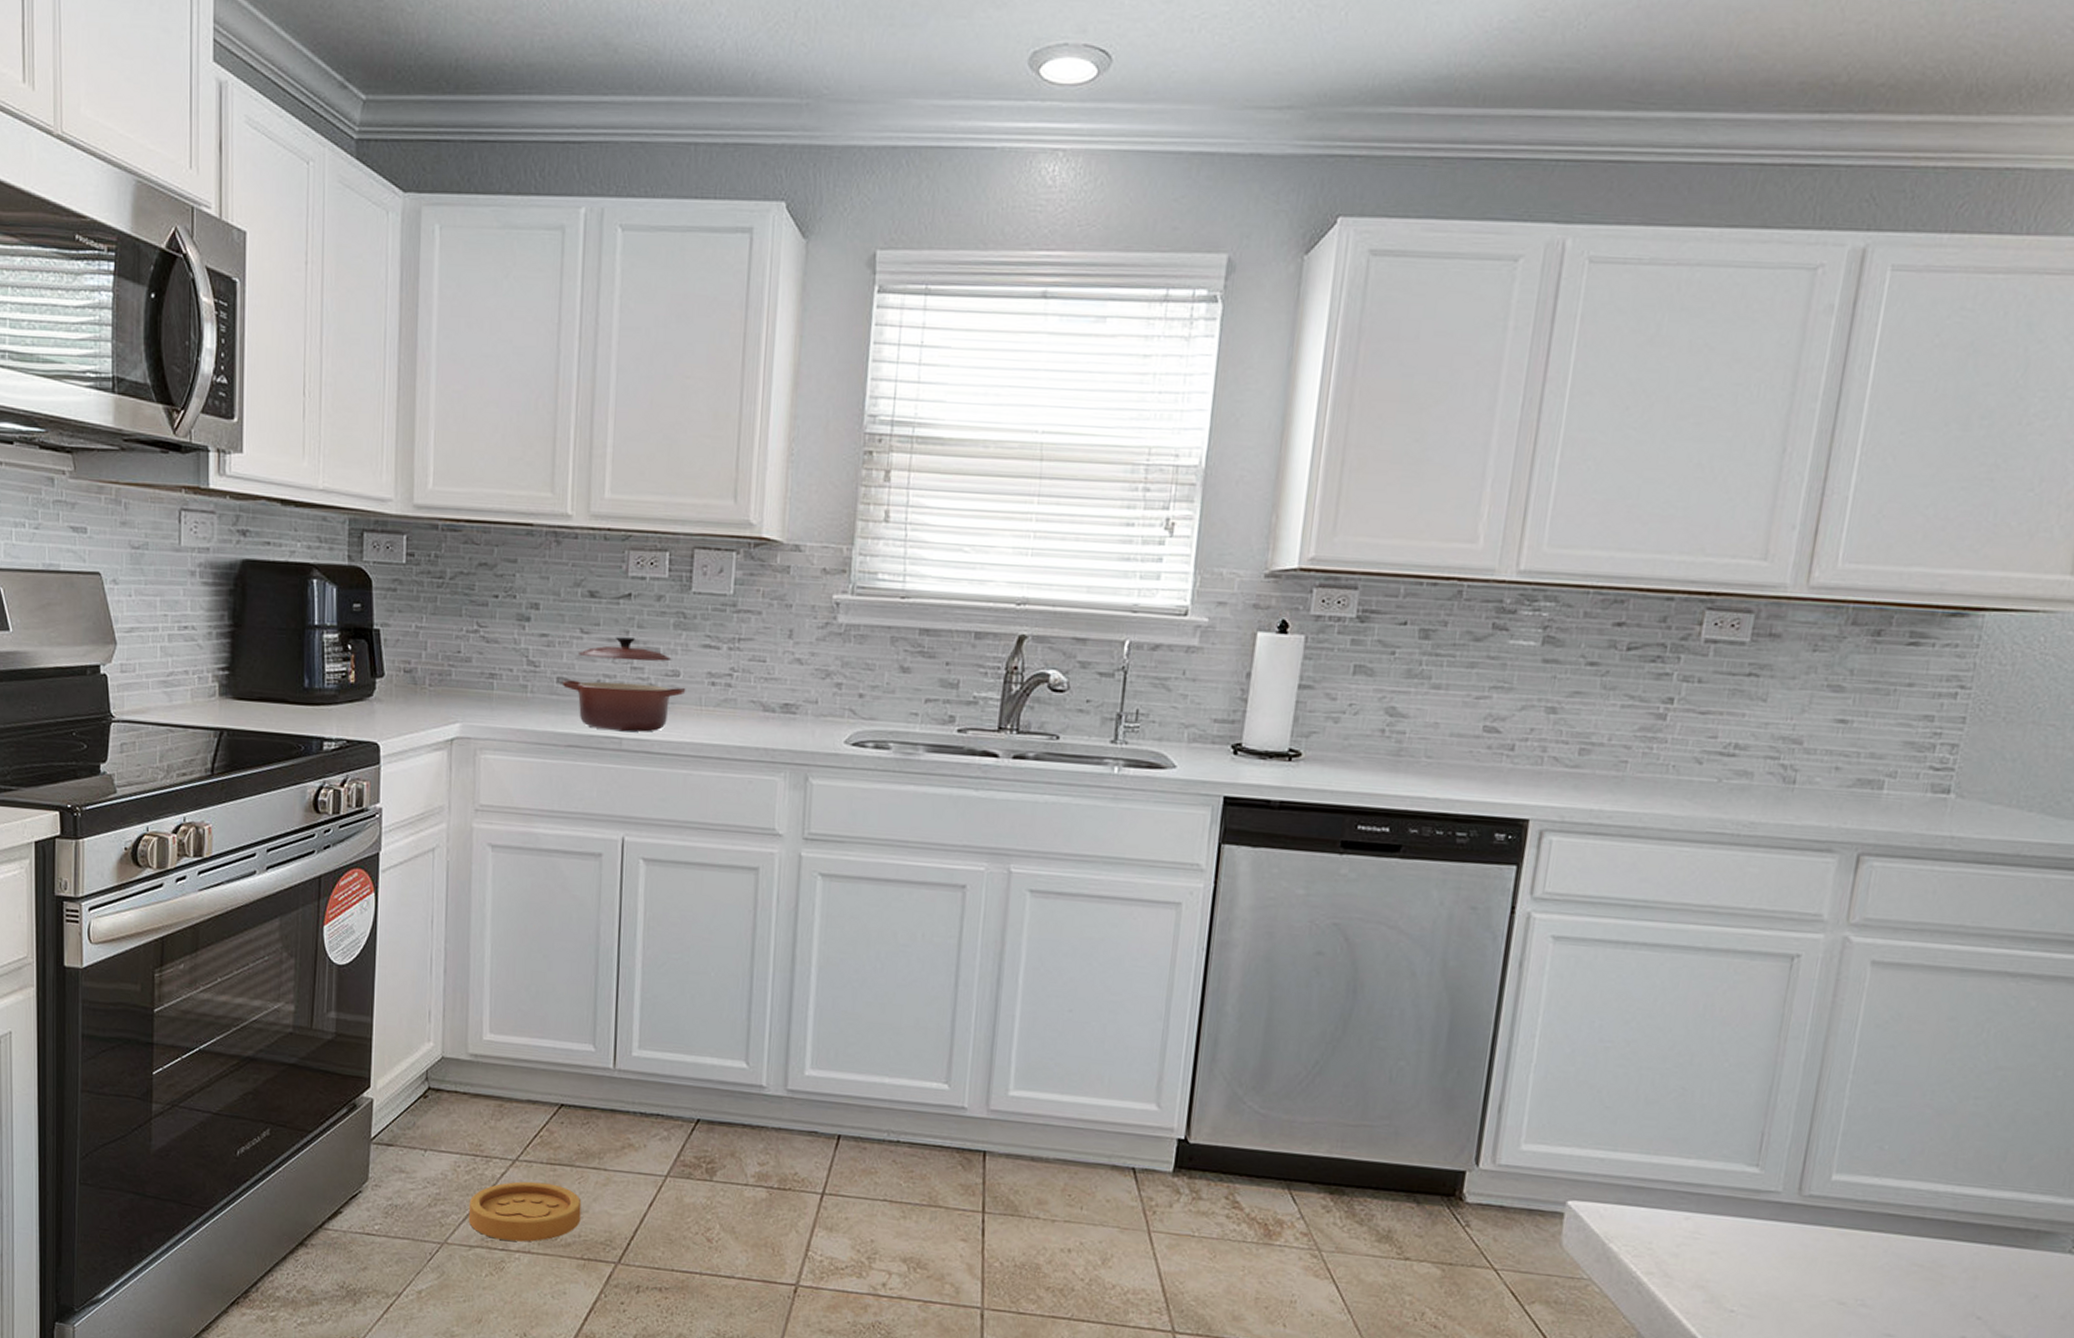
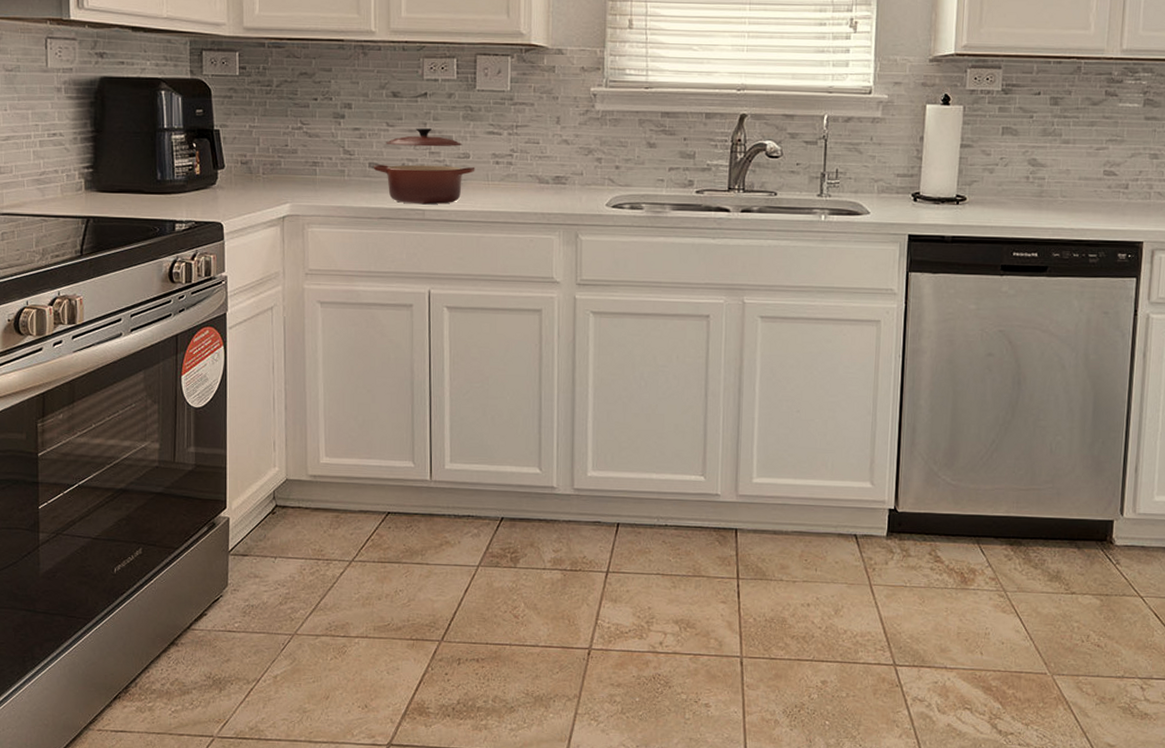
pet bowl: present [468,1181,582,1242] -> none [314,578,409,629]

